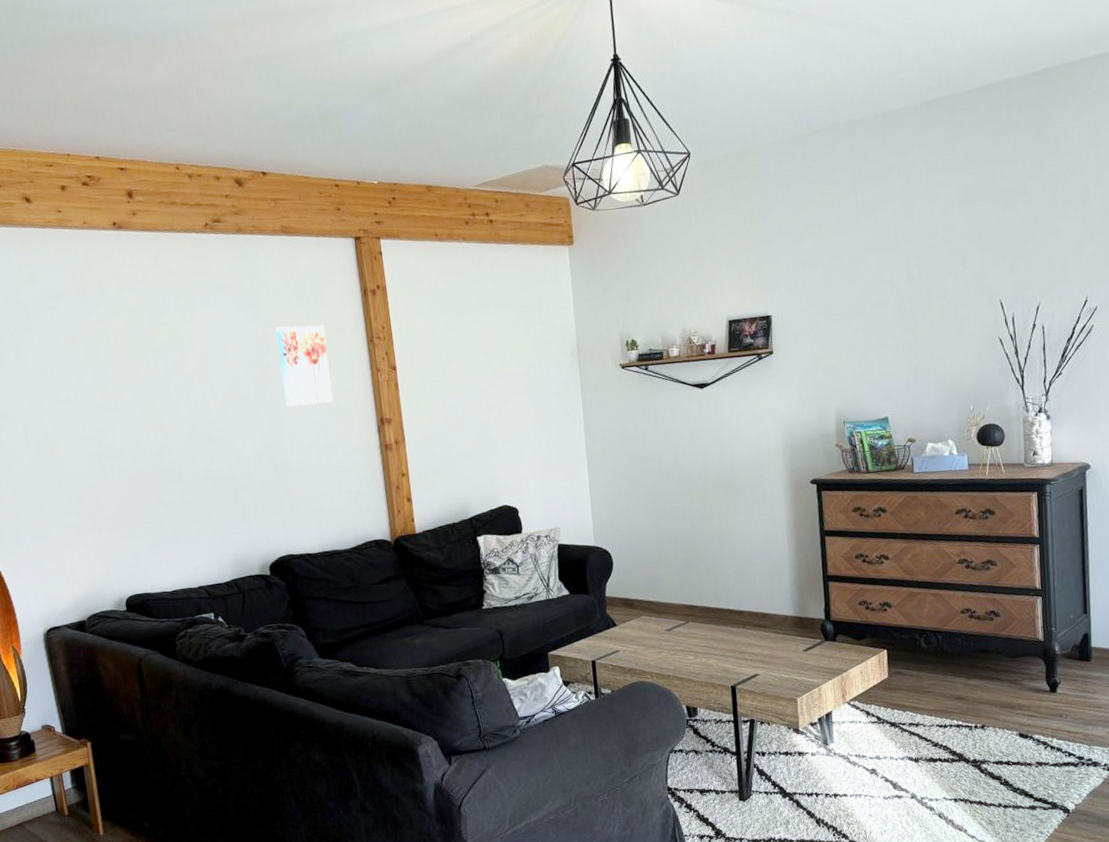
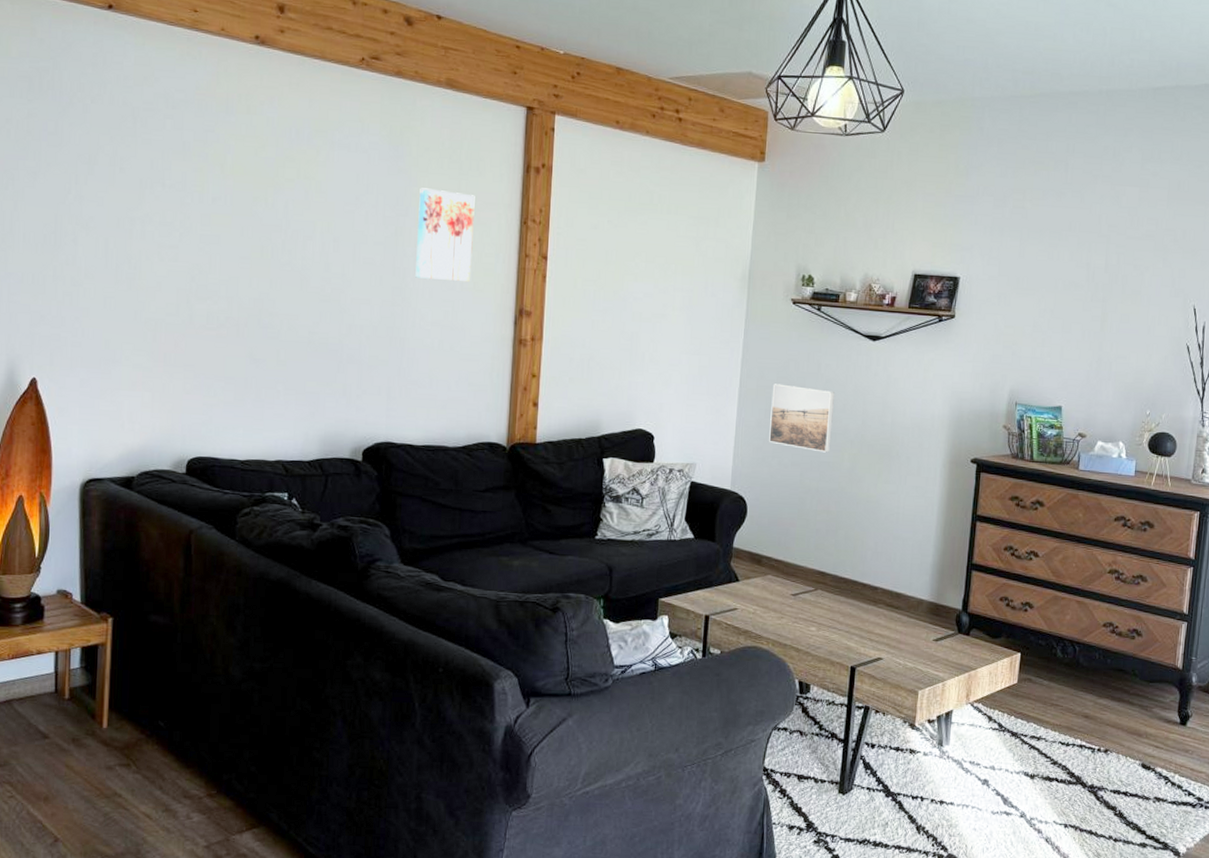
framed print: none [617,441,678,498] -> present [769,384,834,453]

